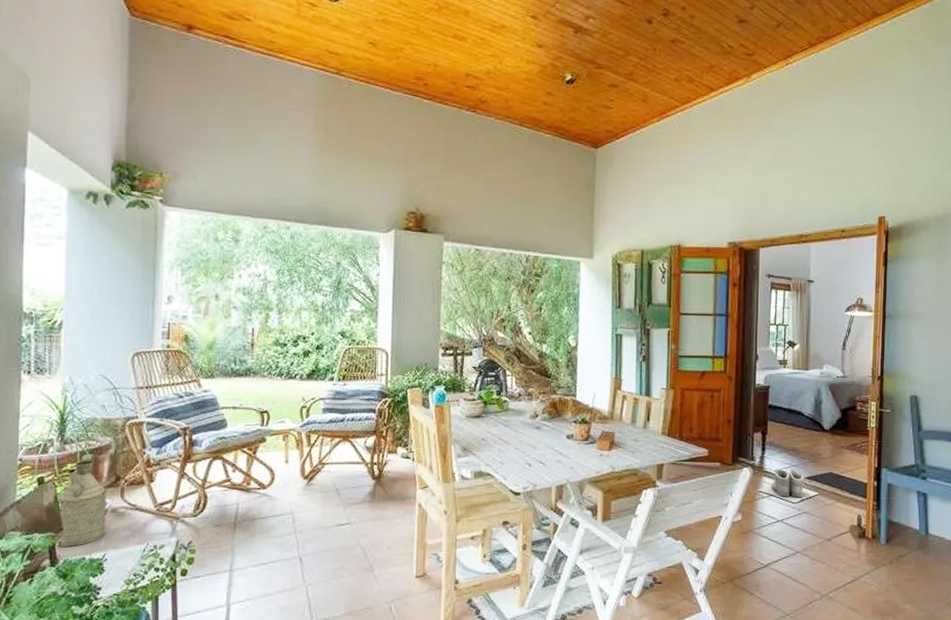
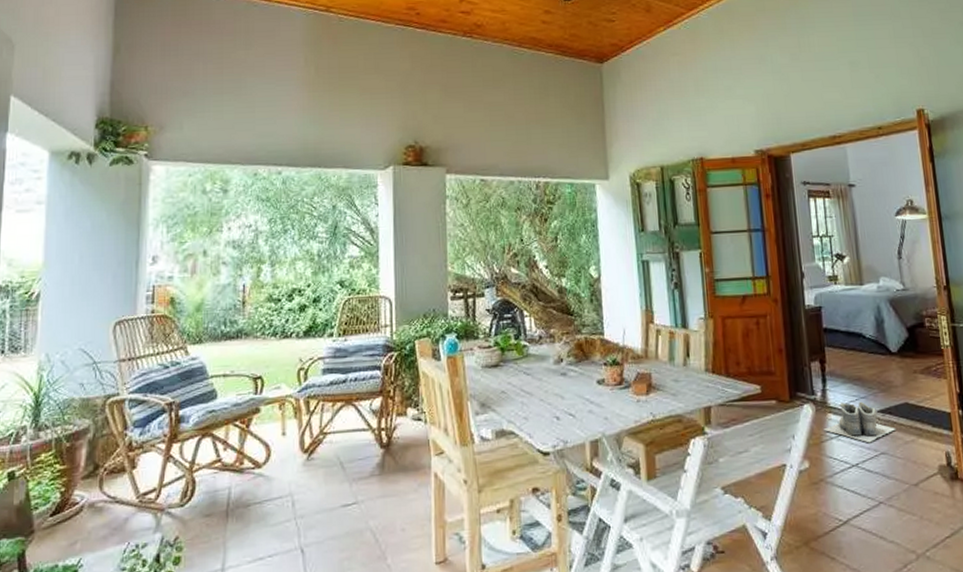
watering can: present [56,453,108,547] -> none [25,439,85,553]

